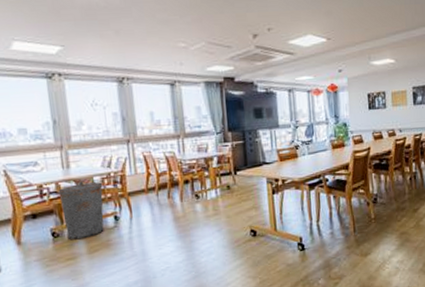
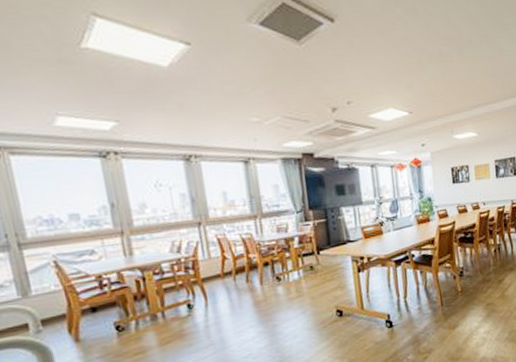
trash can: present [58,181,104,241] -> none [120,269,177,334]

